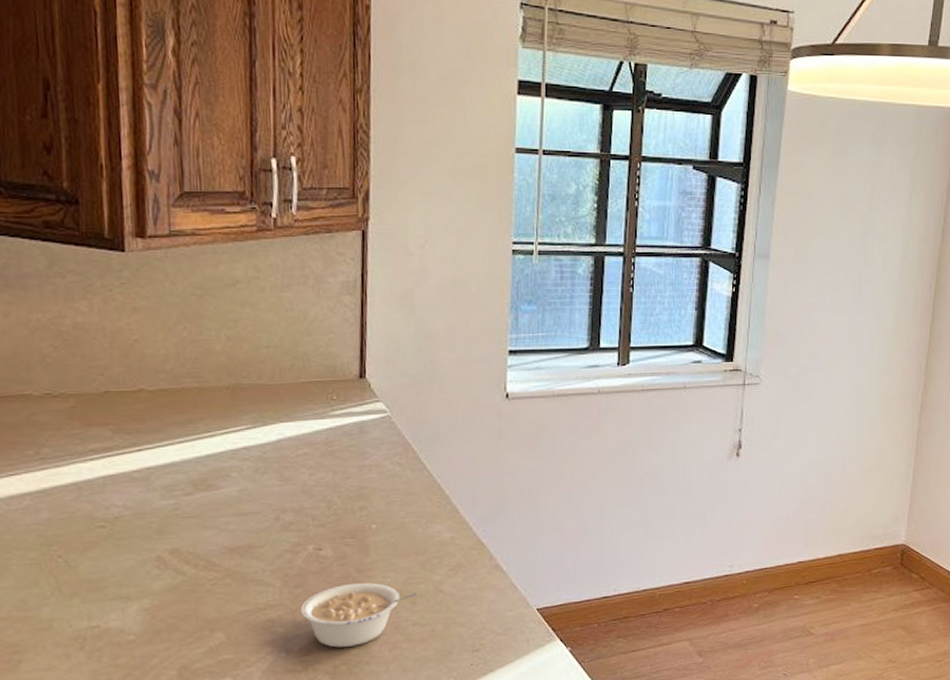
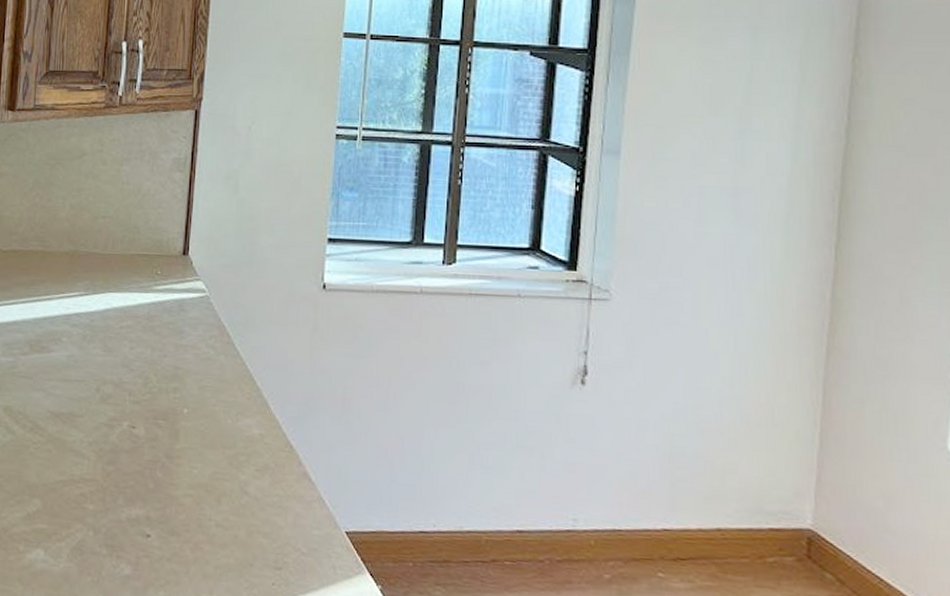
legume: present [300,583,419,648] -> none [110,468,224,539]

